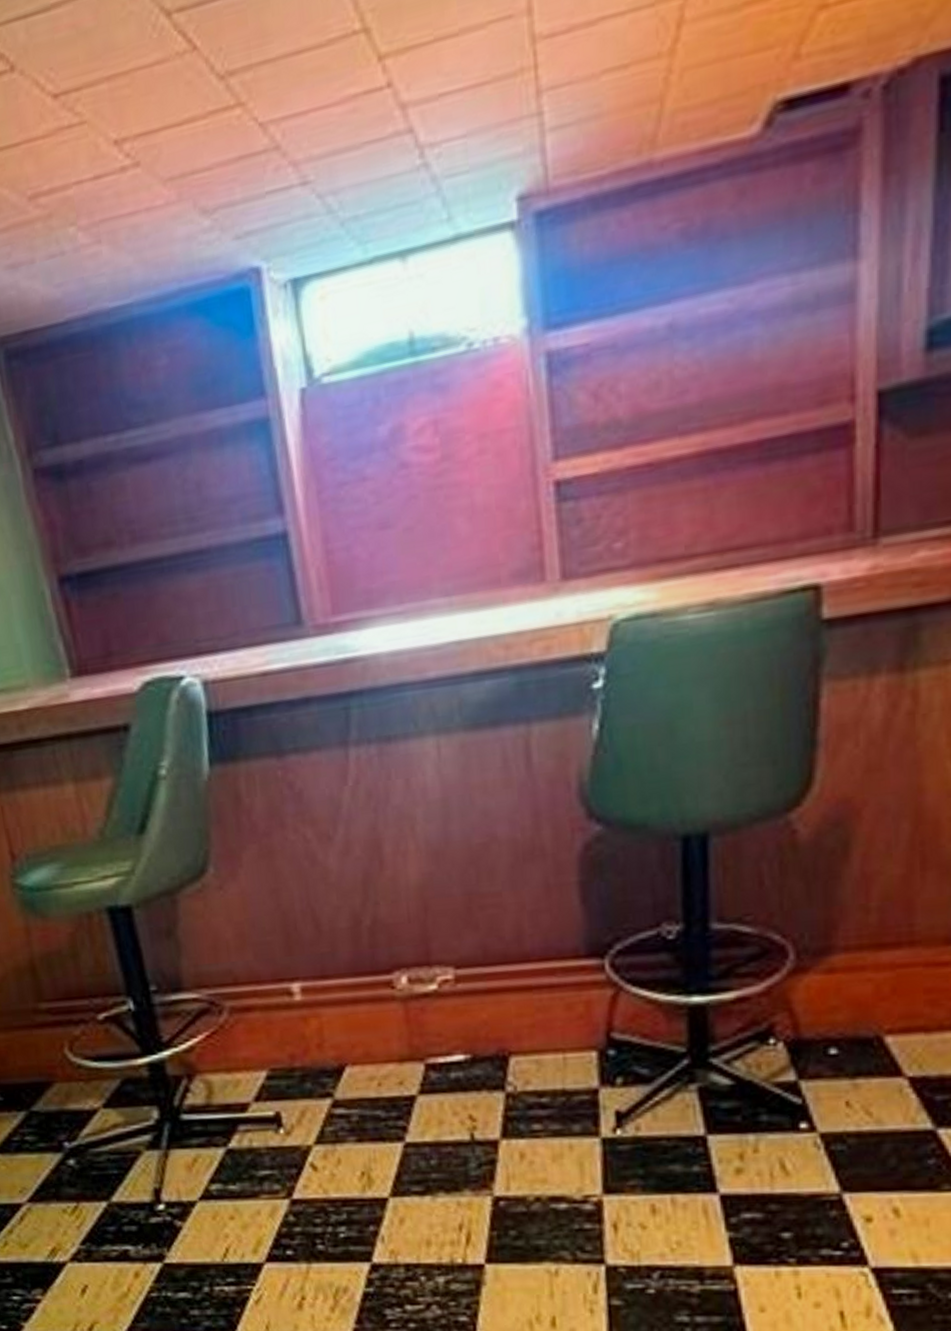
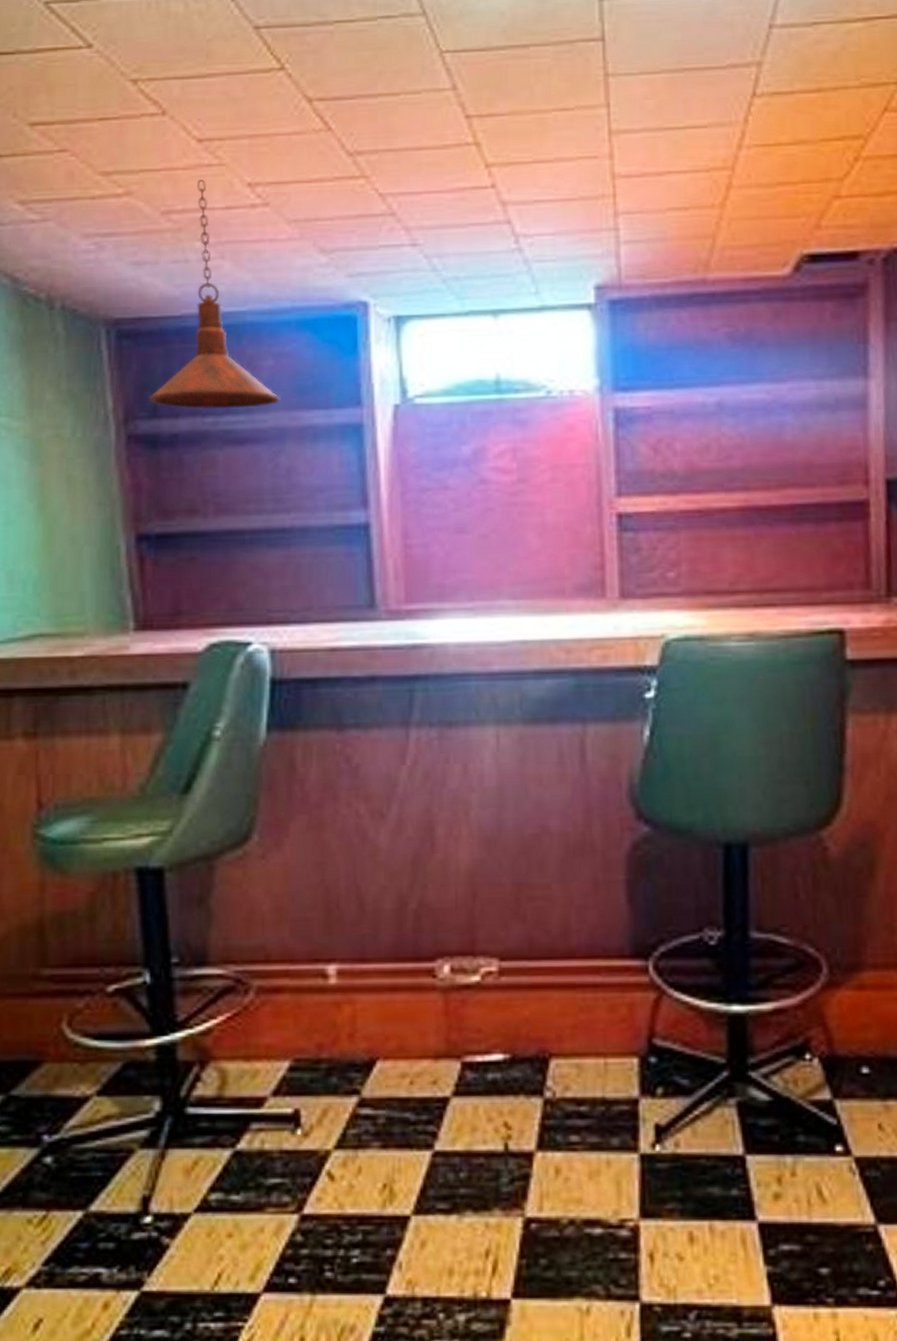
pendant light: none [48,146,180,431] -> present [149,179,280,410]

